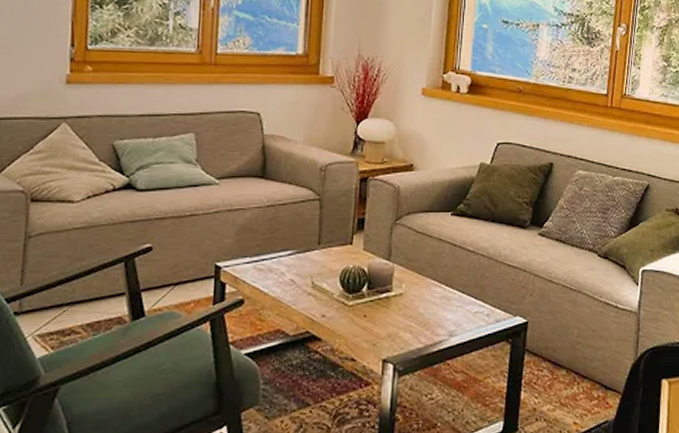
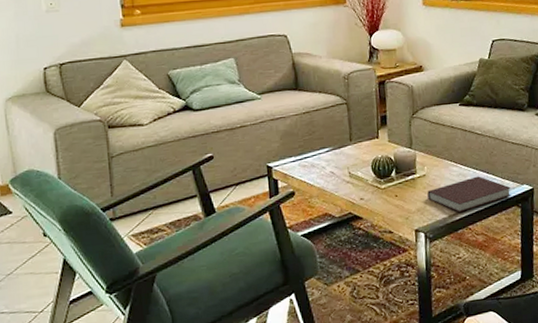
notebook: none [402,301,501,343] -> present [427,176,512,212]

